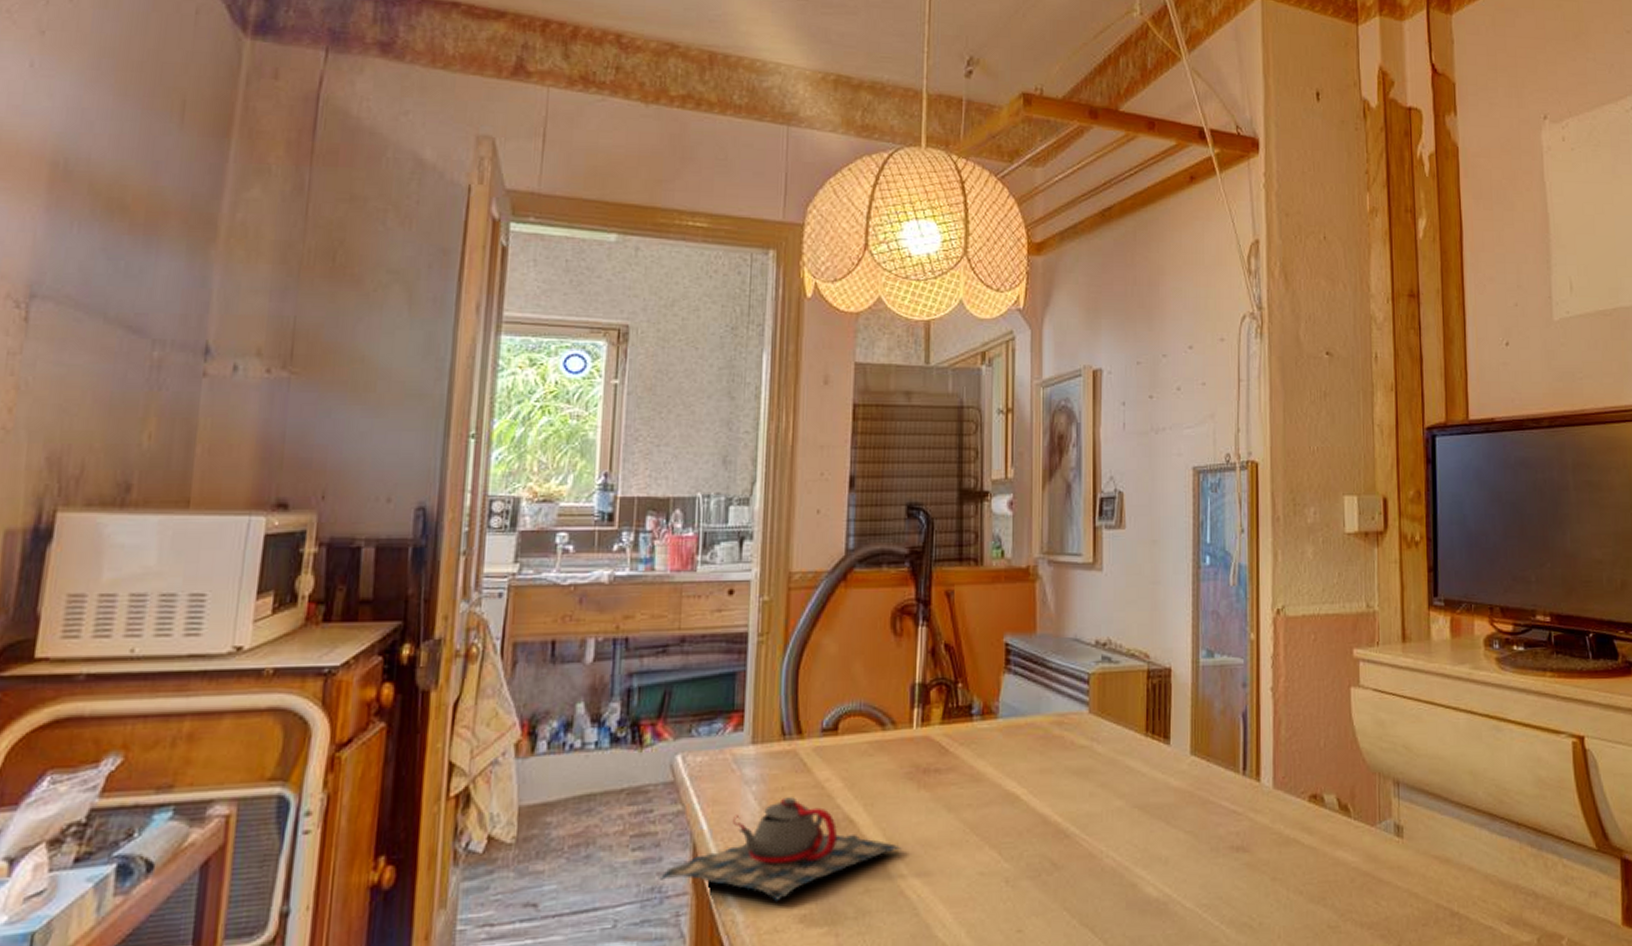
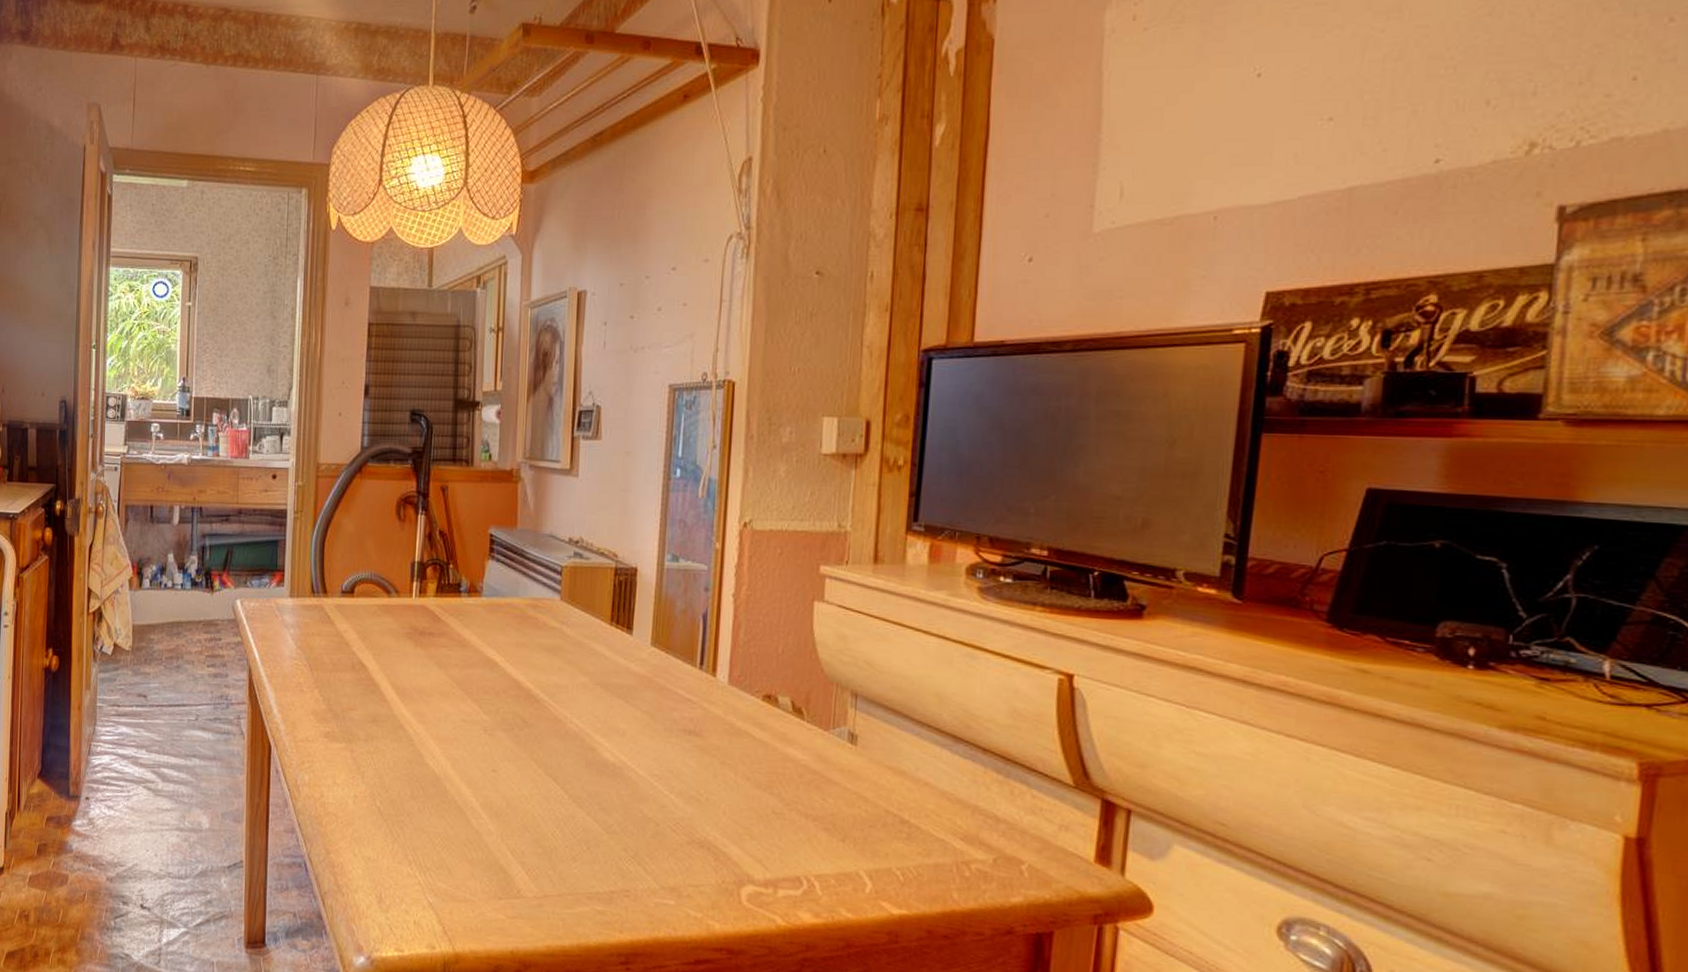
teapot: present [659,797,902,902] -> none [226,641,402,719]

